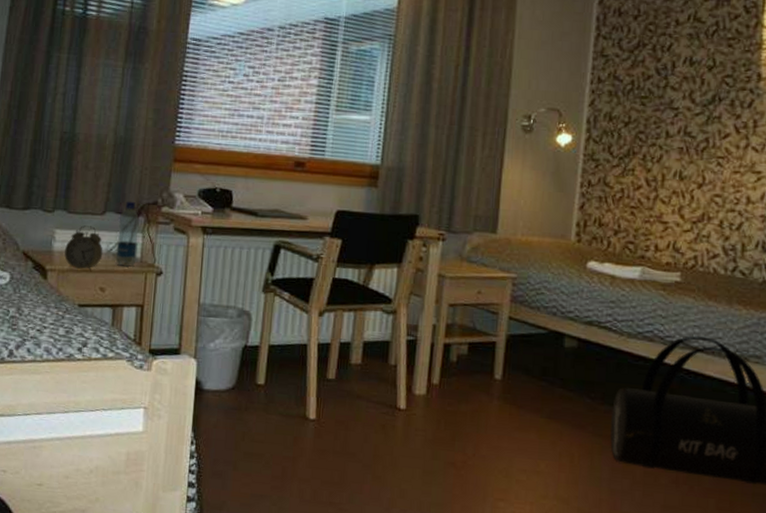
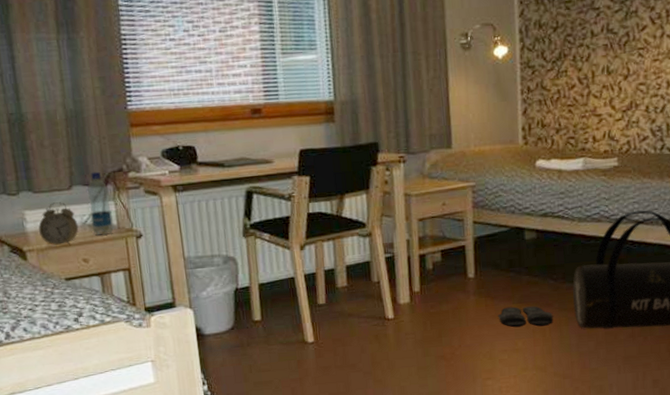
slippers: none [521,420,585,450] -> present [497,306,553,327]

